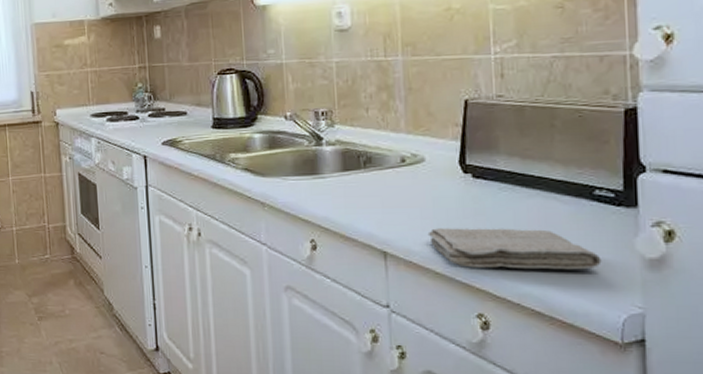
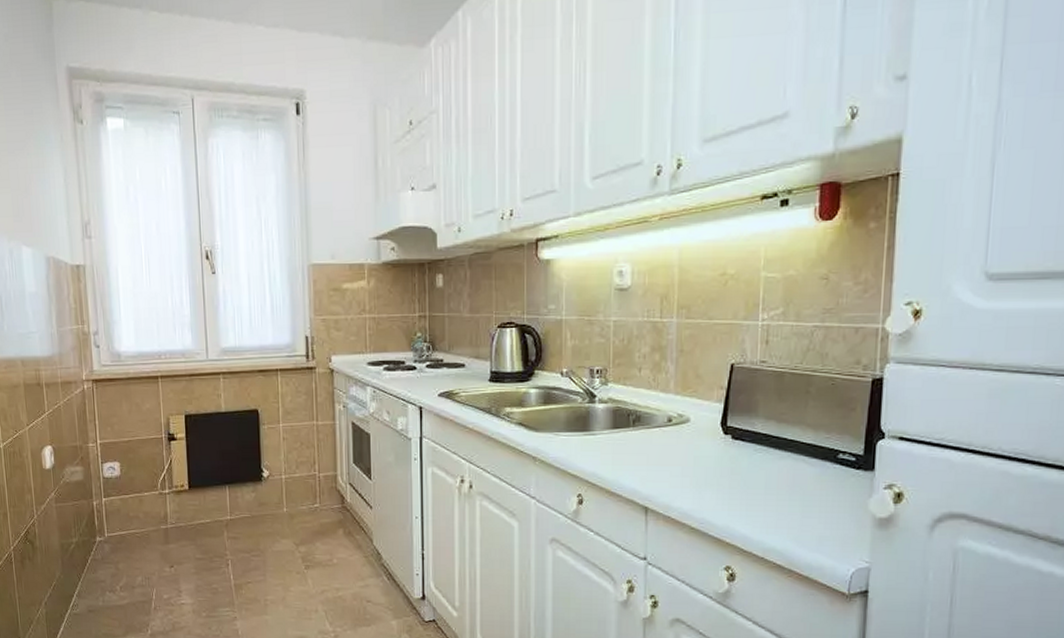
washcloth: present [427,228,602,270] -> none [687,486,838,527]

